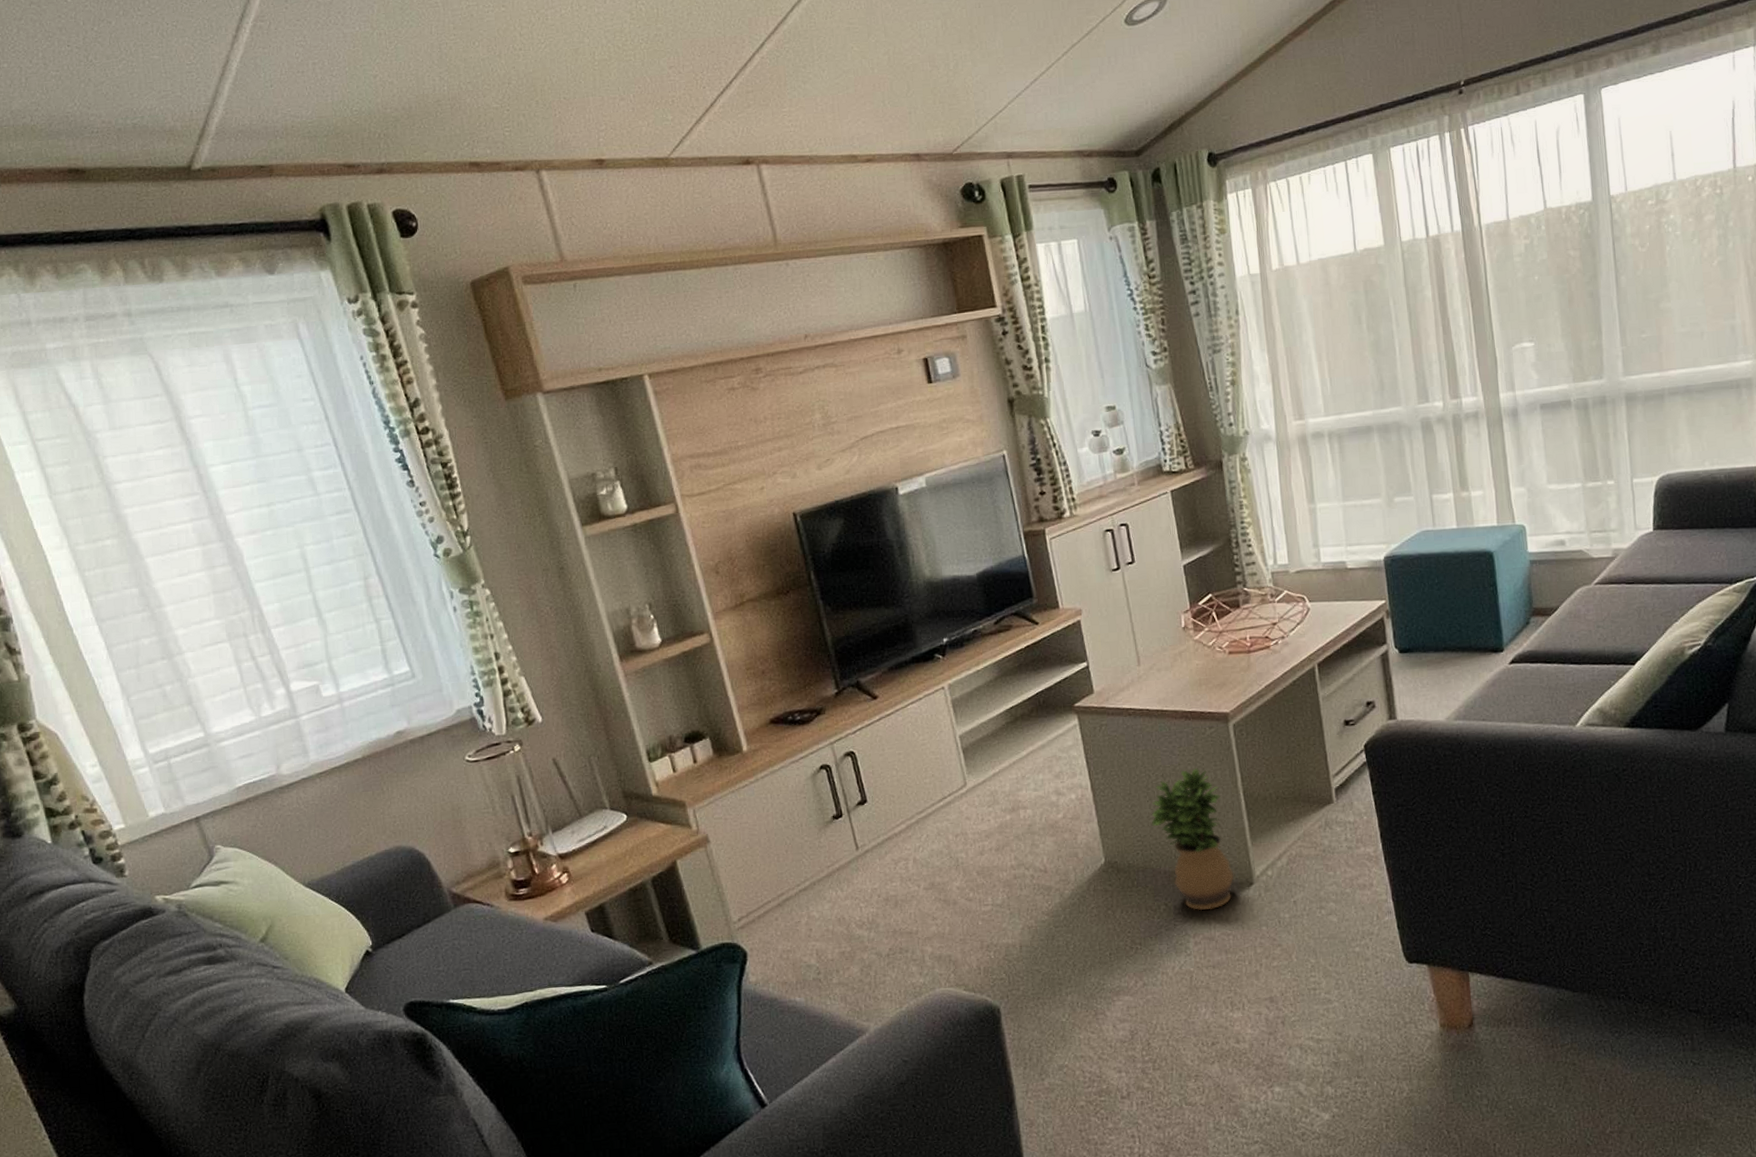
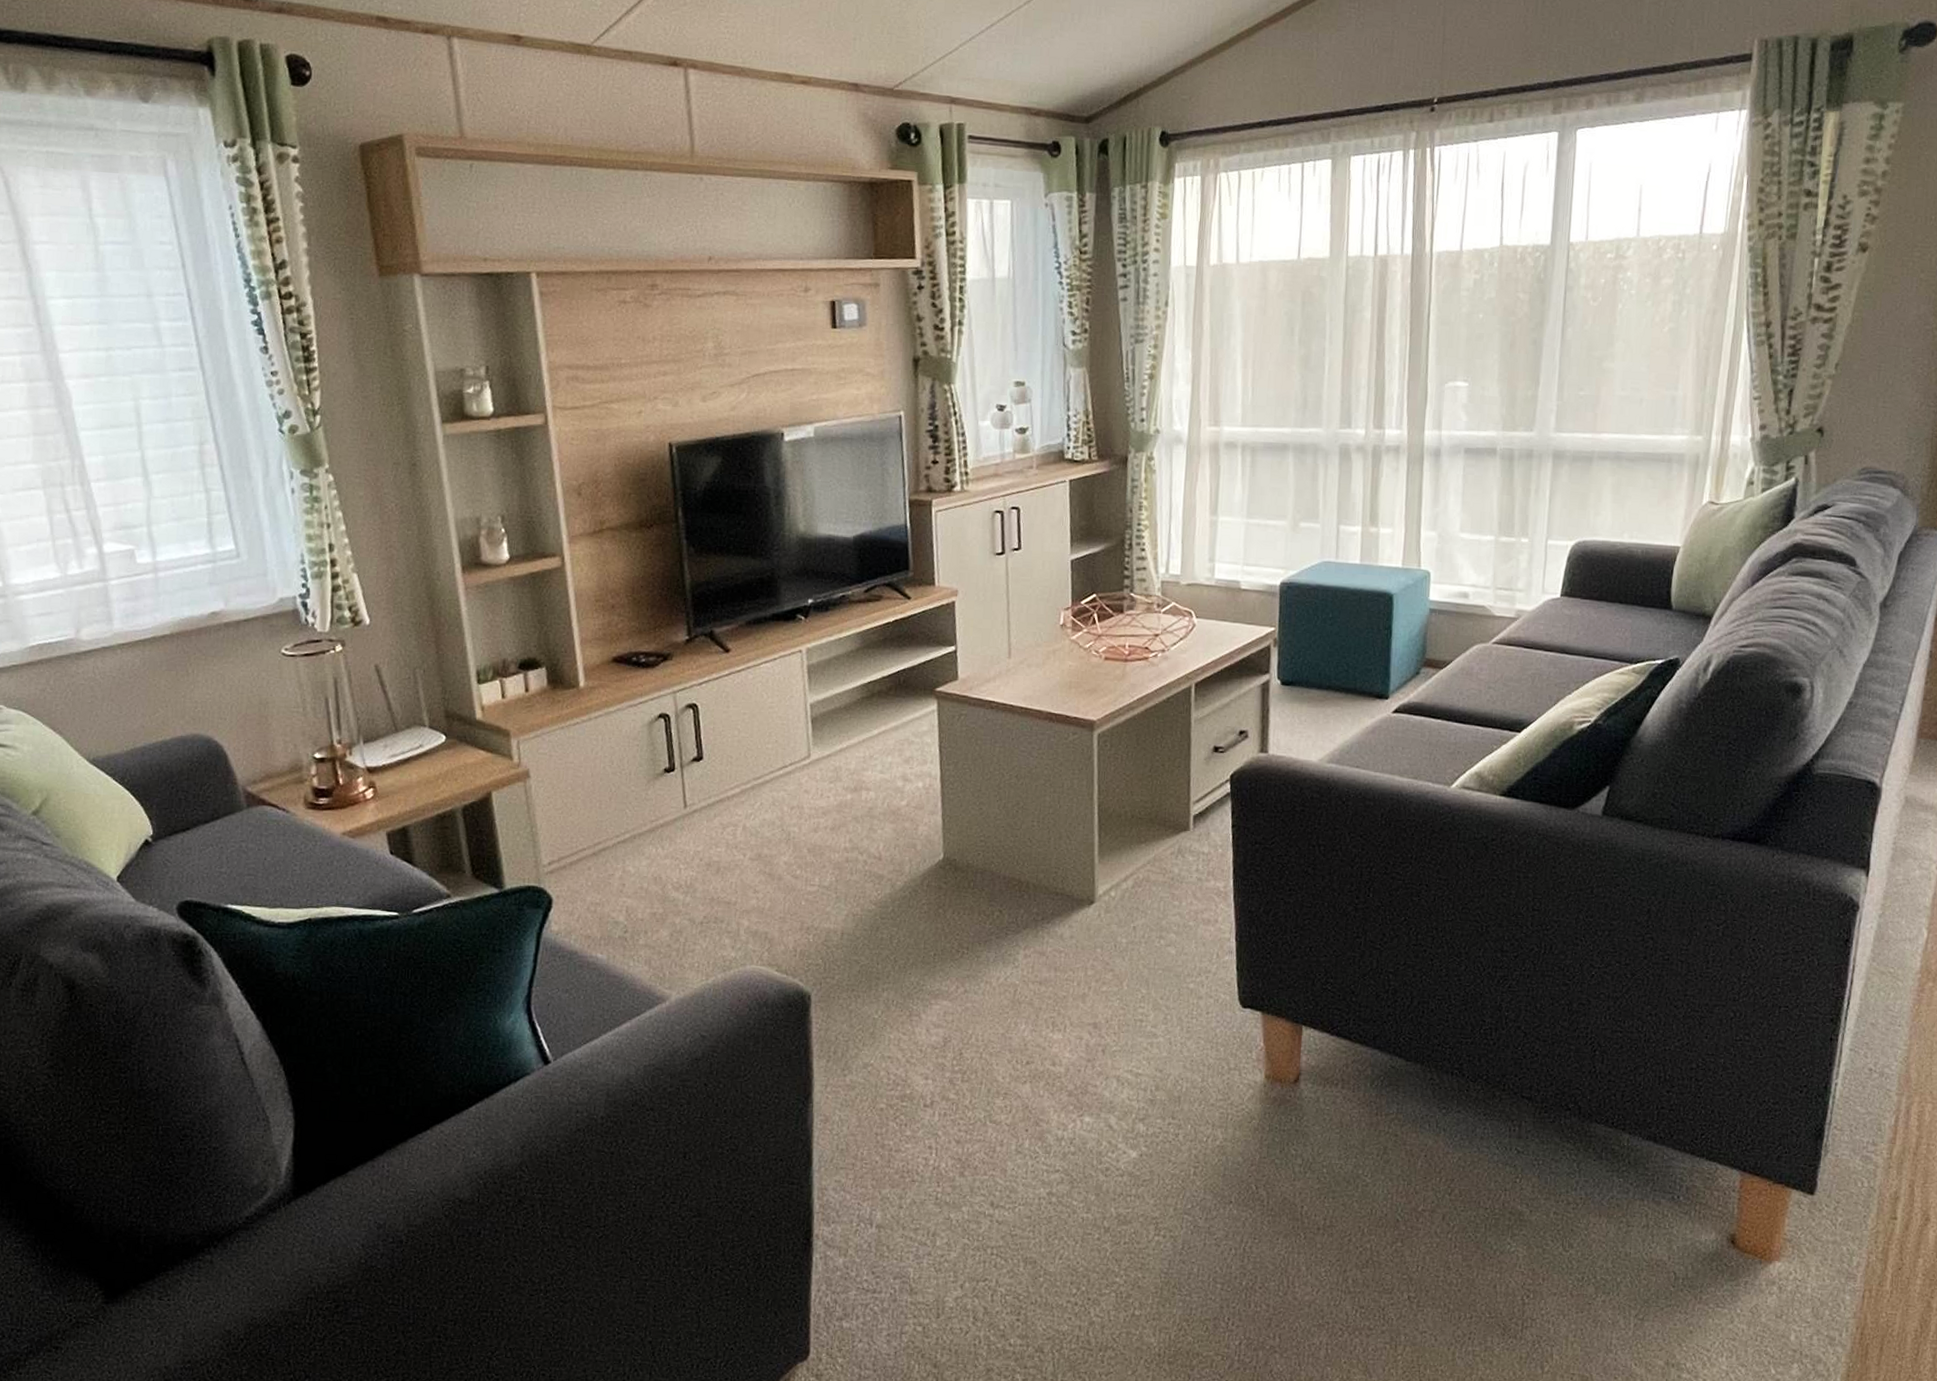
potted plant: present [1151,768,1234,911] -> none [997,773,1076,924]

